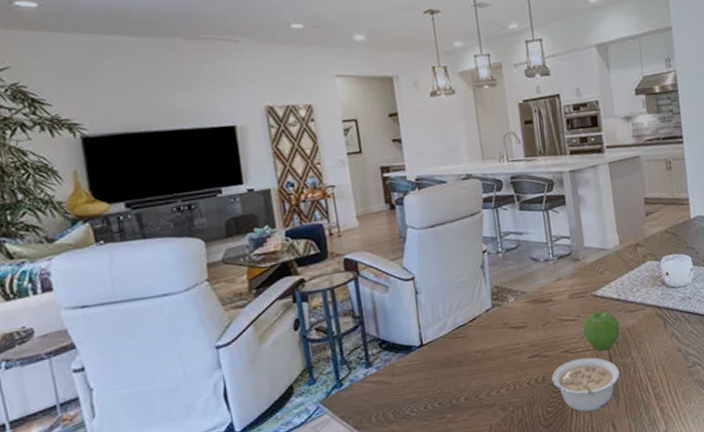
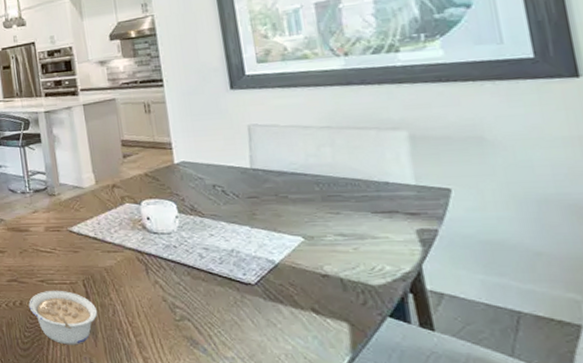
fruit: present [583,310,620,352] -> none [59,247,98,287]

